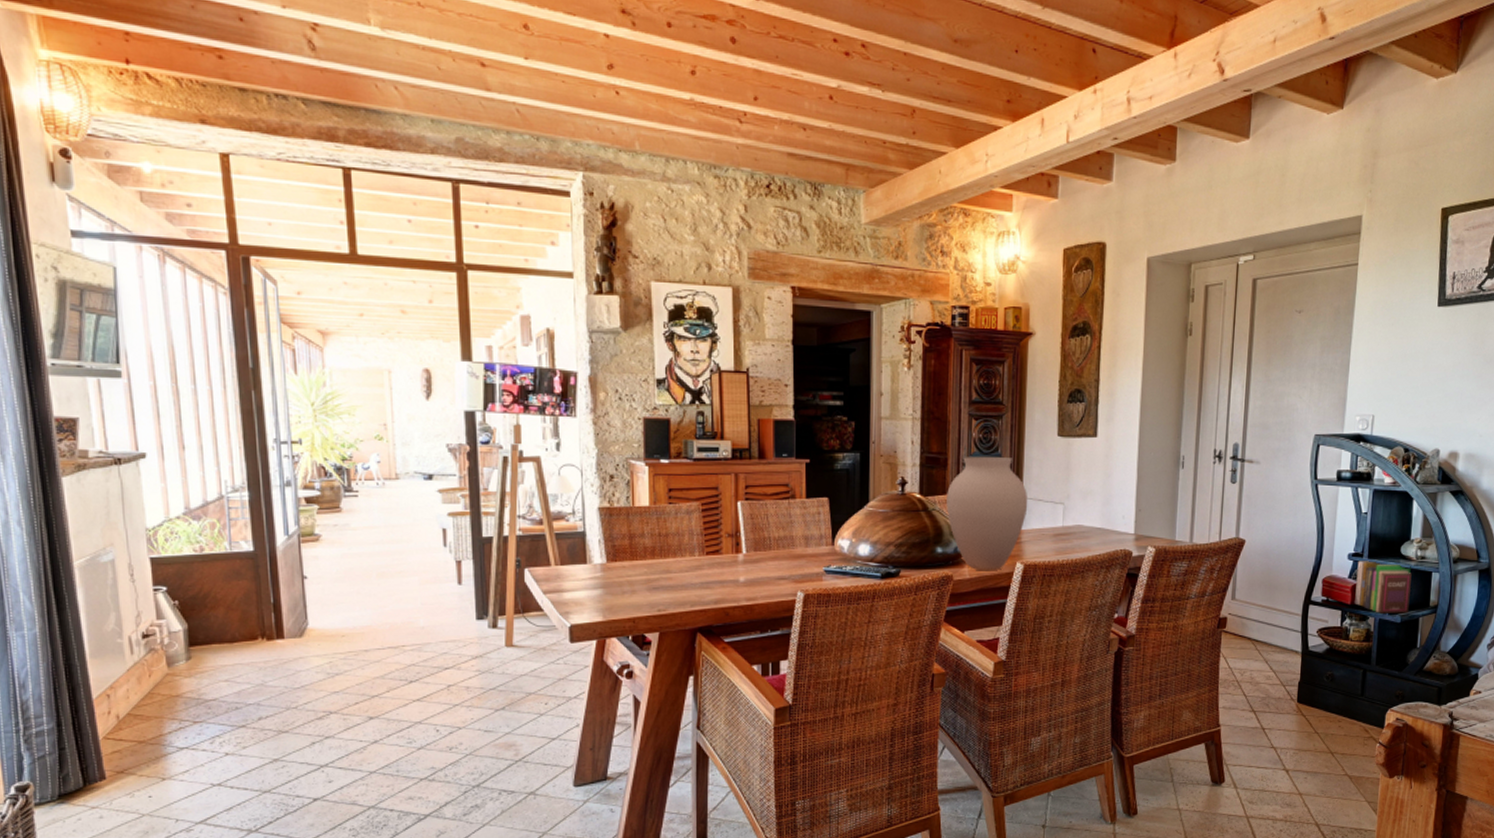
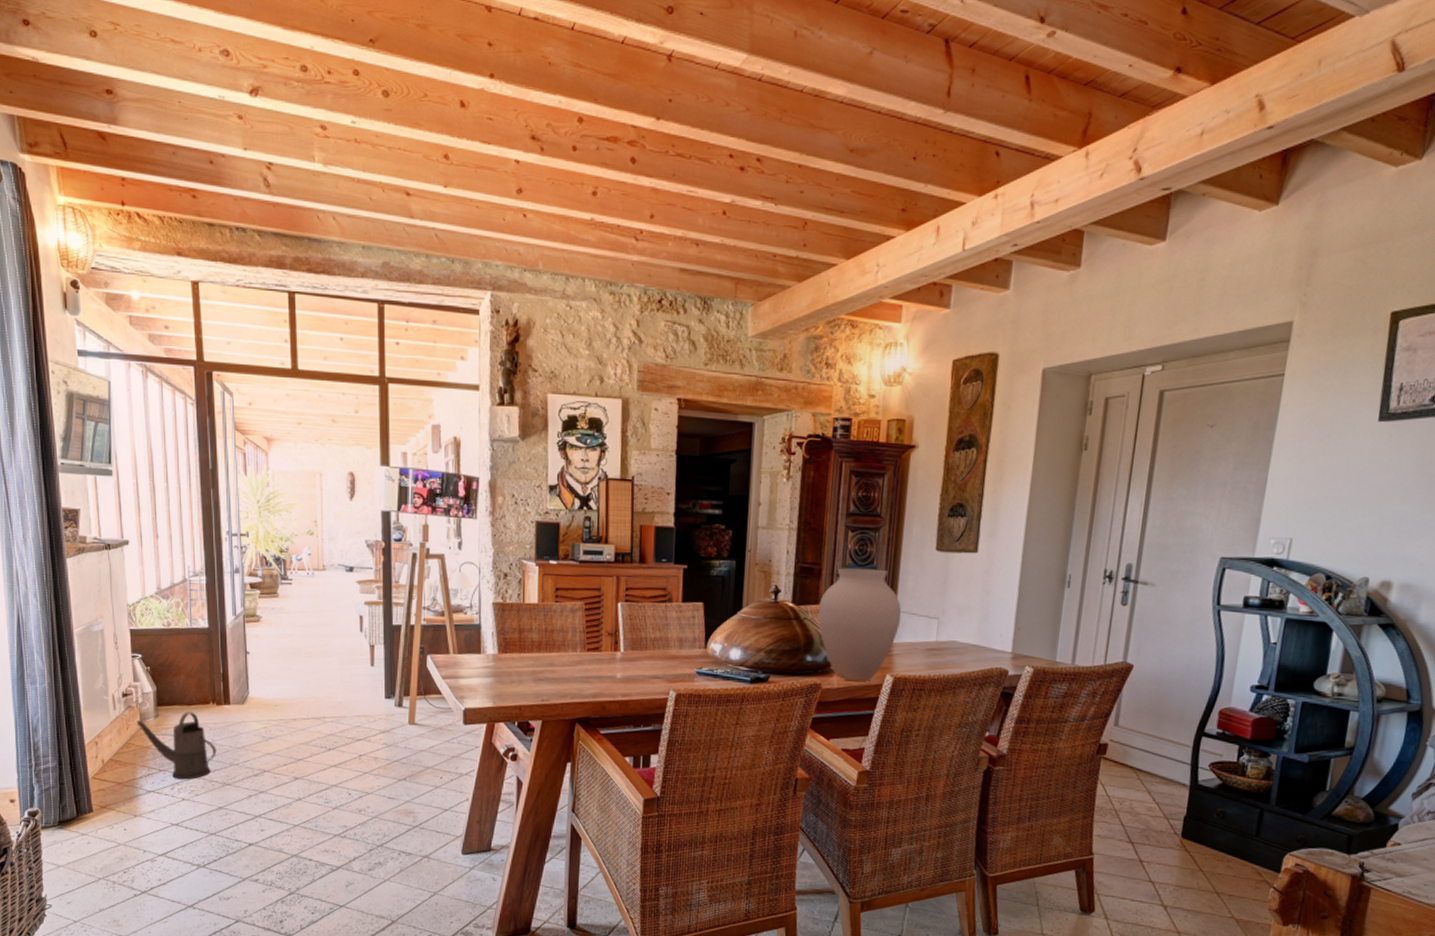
watering can: none [163,650,269,731] -> present [137,711,217,780]
books: present [1354,561,1412,613] -> none [1255,693,1326,753]

